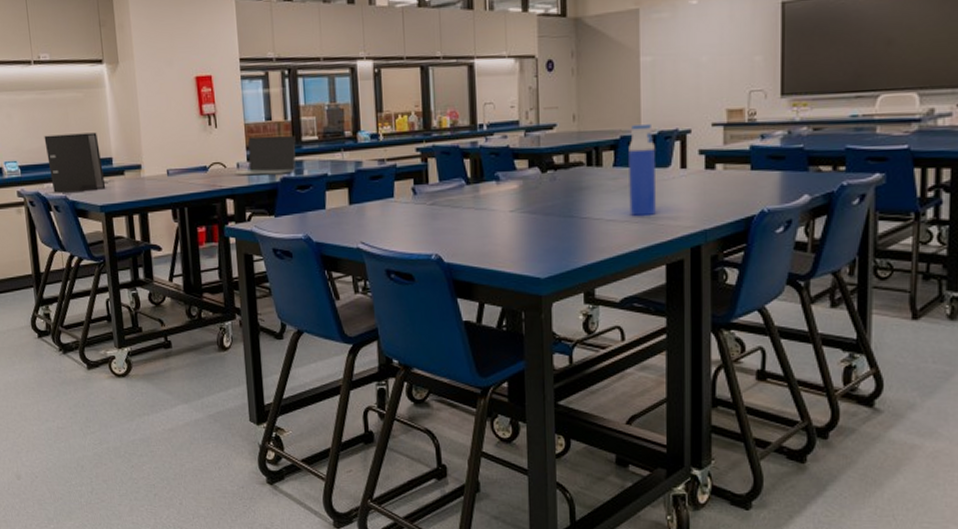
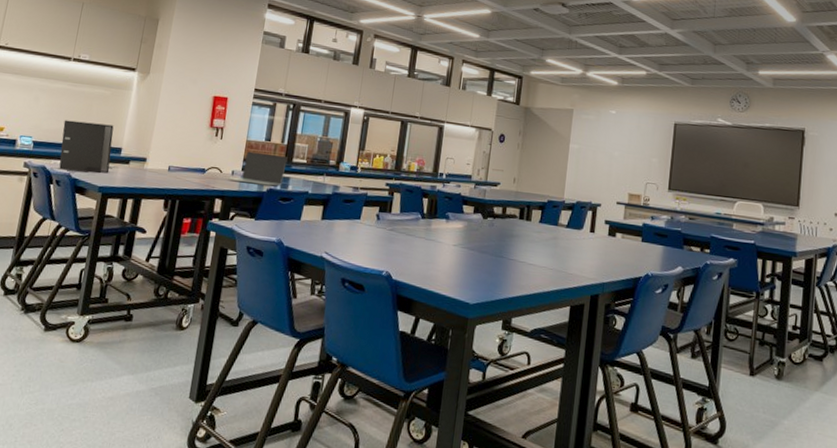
water bottle: present [628,124,656,216] -> none [547,193,573,265]

